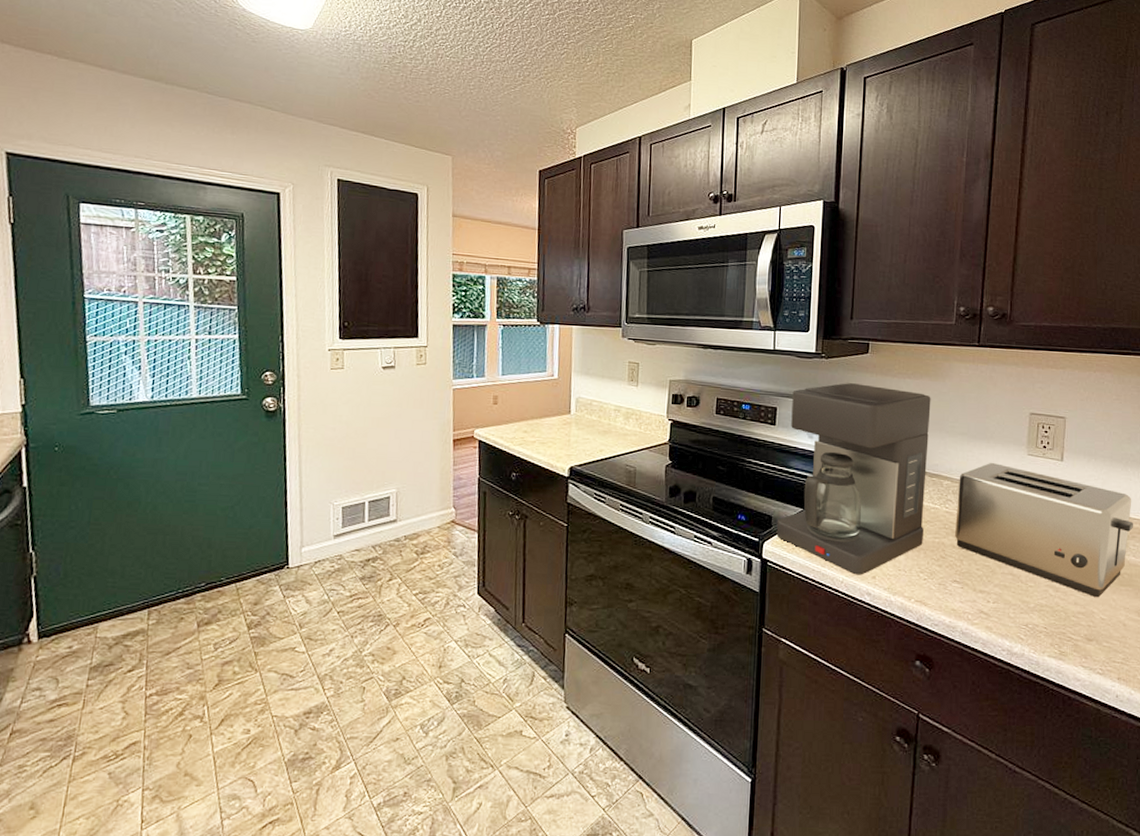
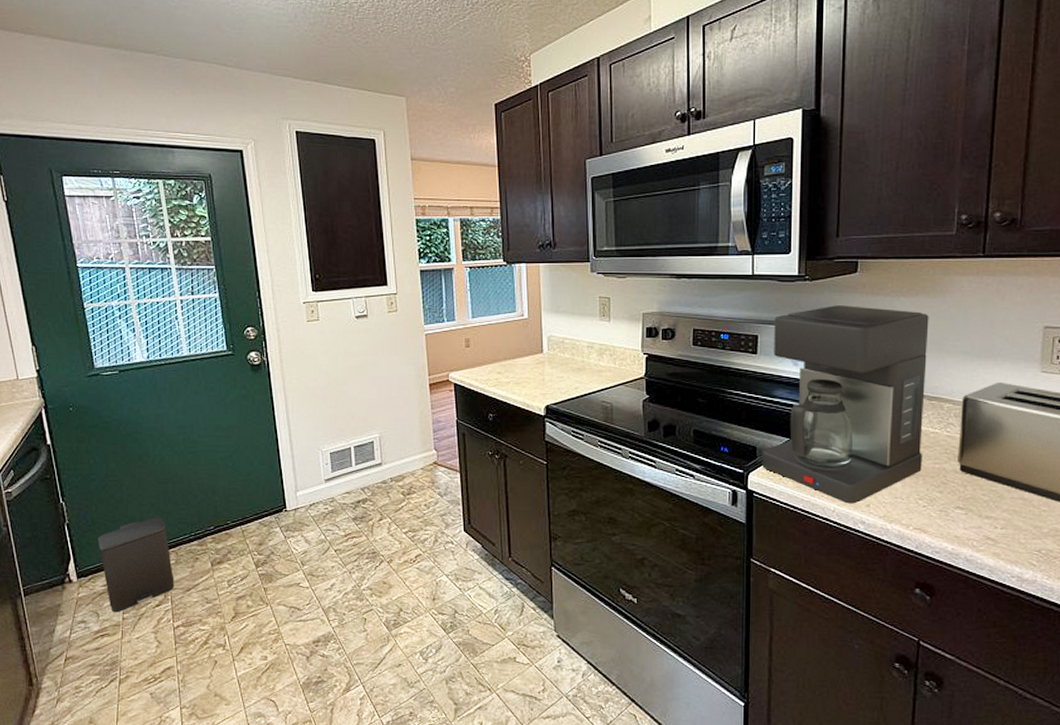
pedal bin: none [68,571,153,679] -> present [98,517,174,613]

